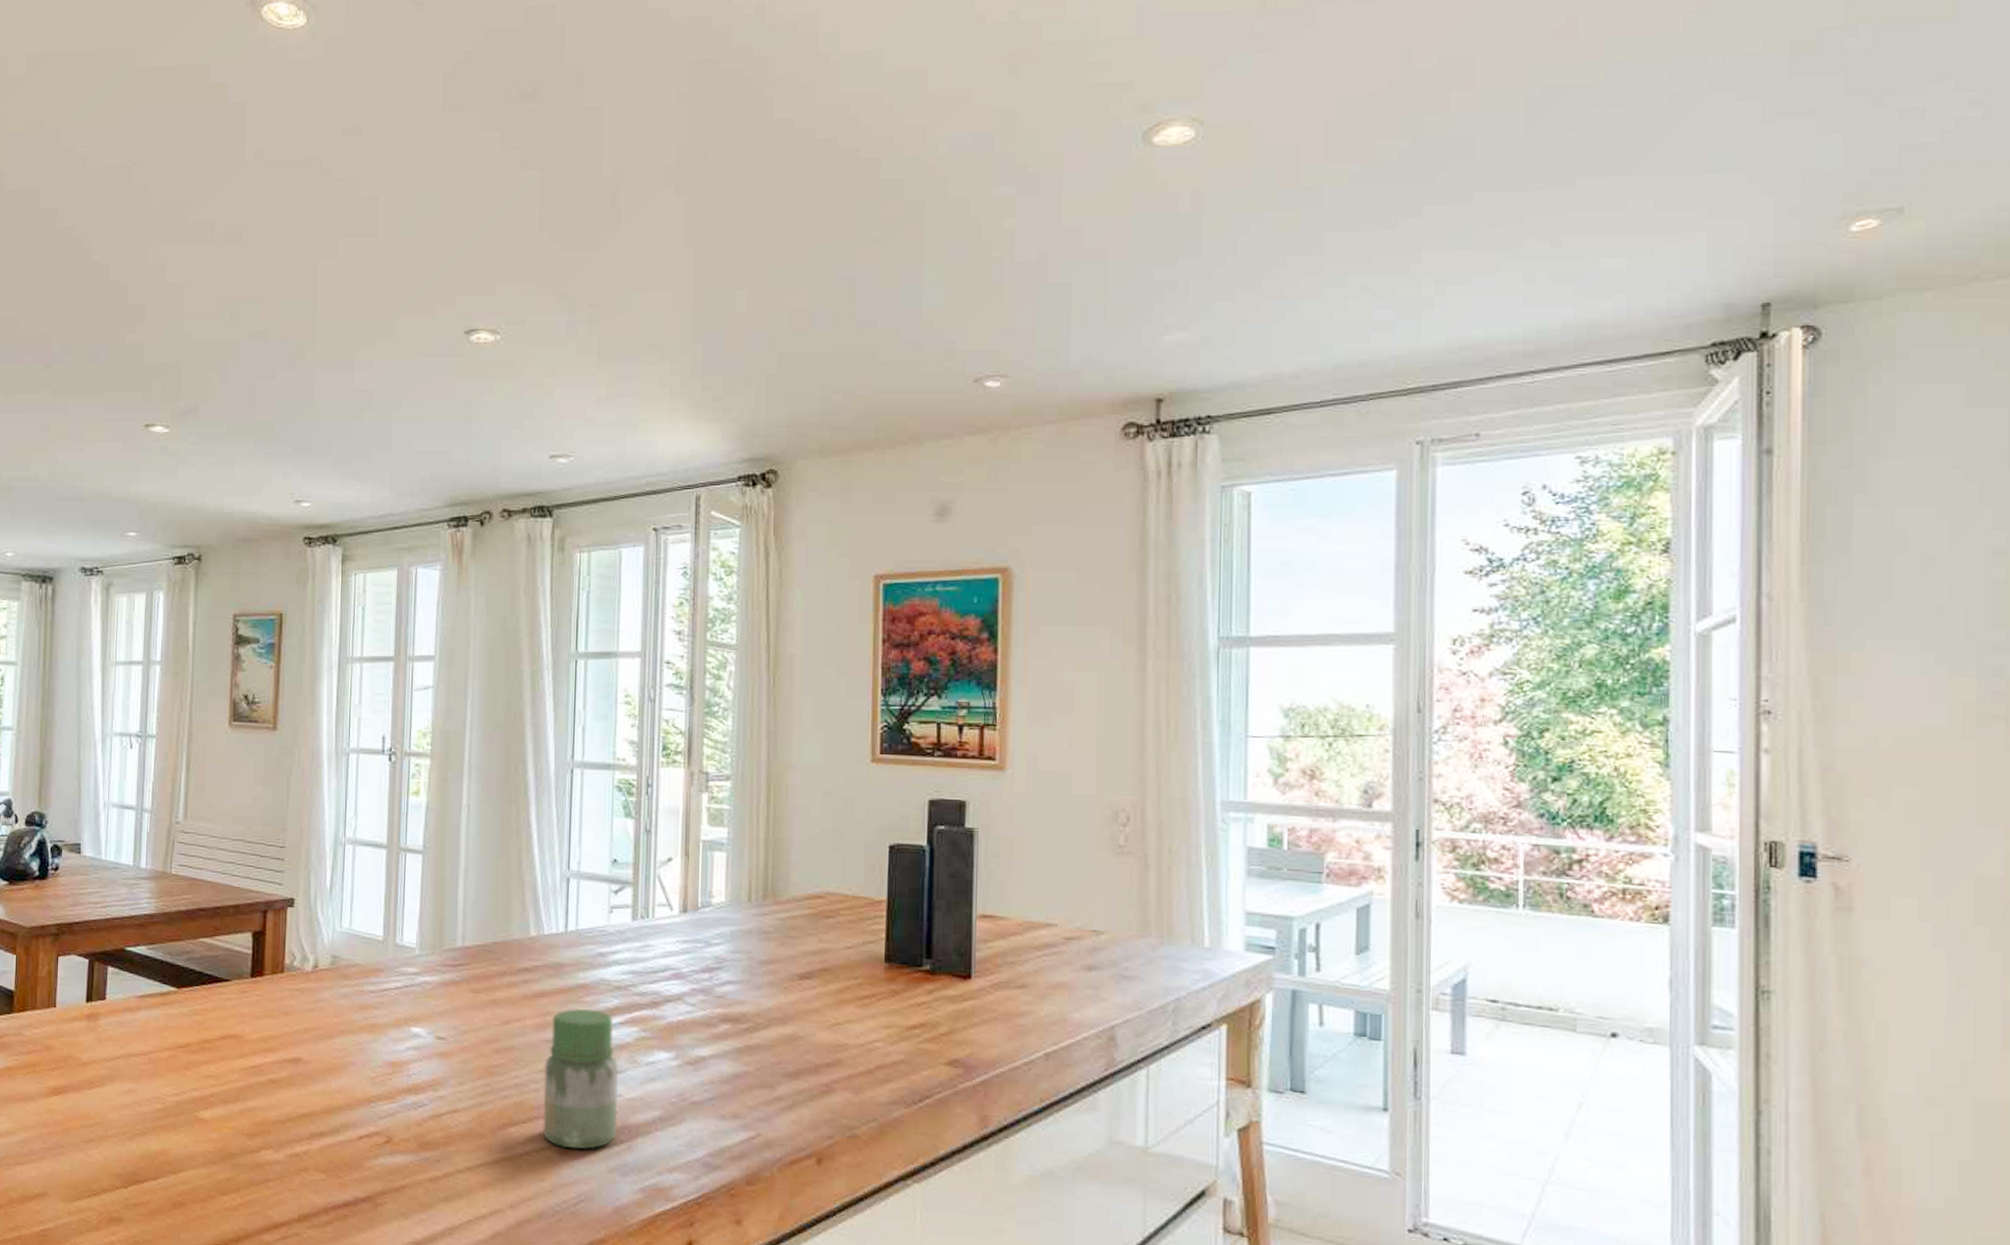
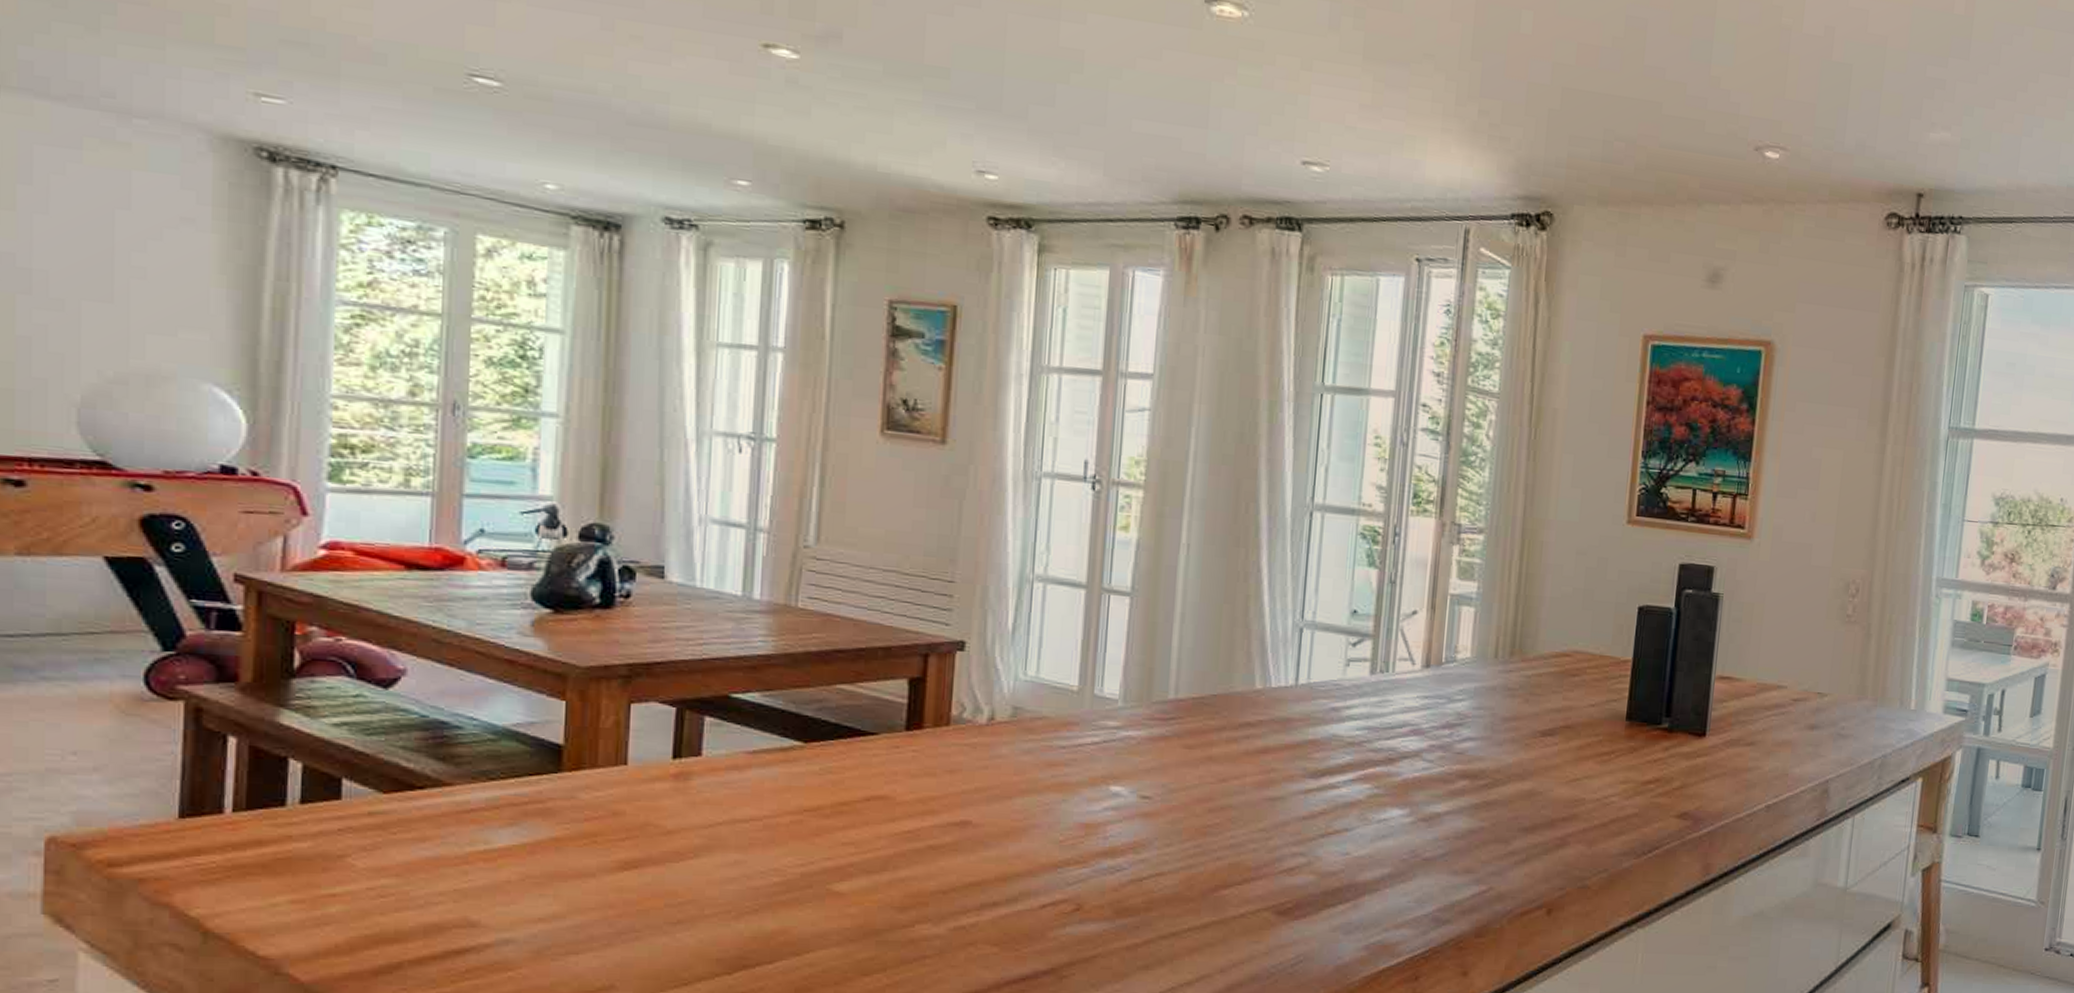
jar: present [542,1009,618,1150] -> none [1260,765,1347,910]

